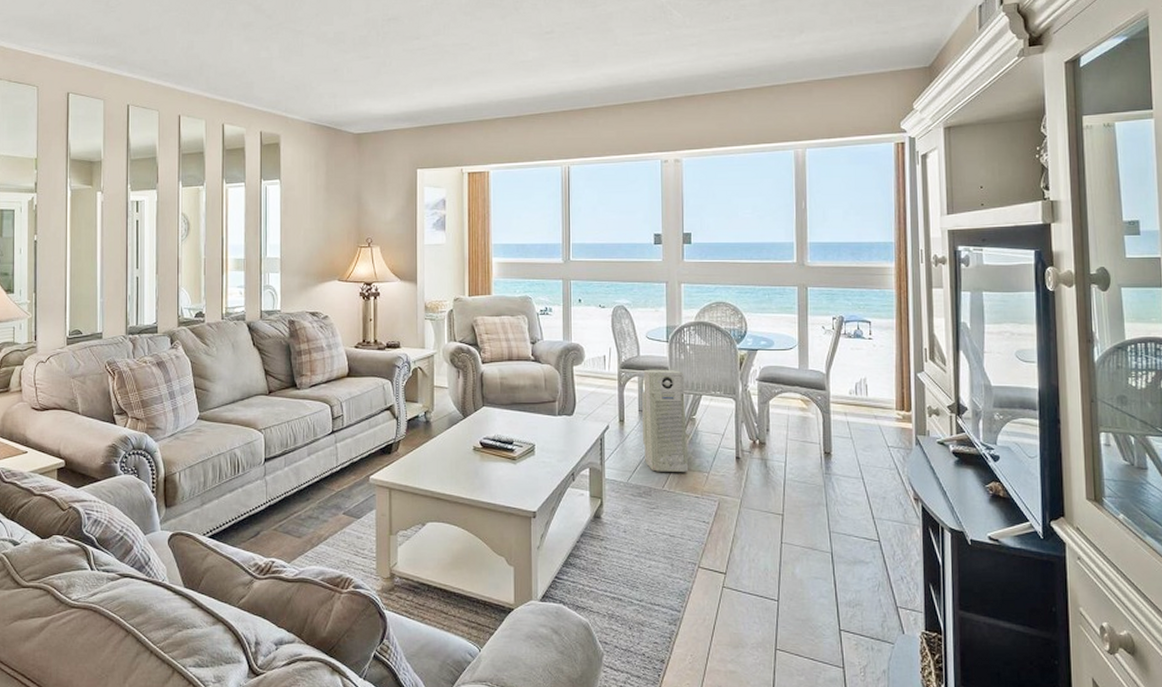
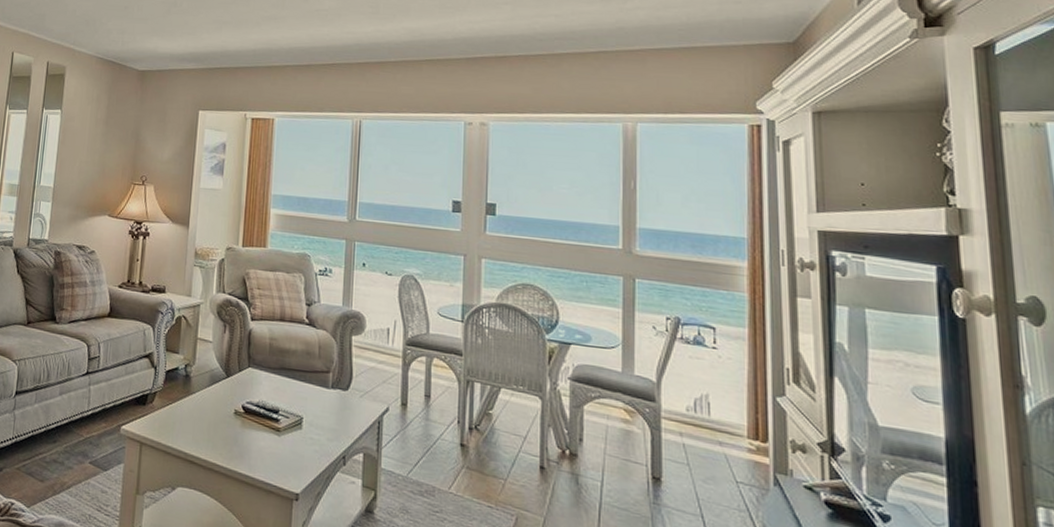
air purifier: present [642,369,688,472] -> none [428,349,481,475]

